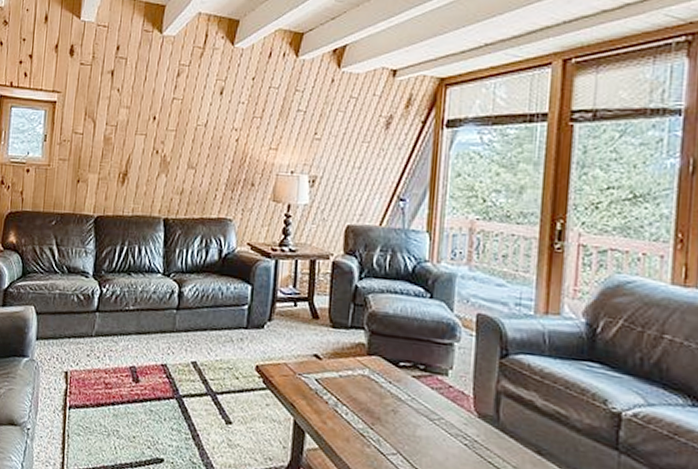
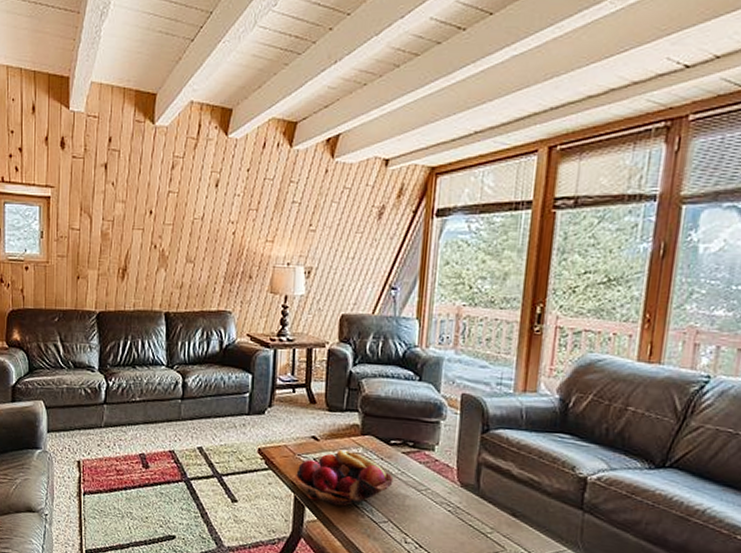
fruit basket: none [294,370,403,434] -> present [294,449,394,506]

